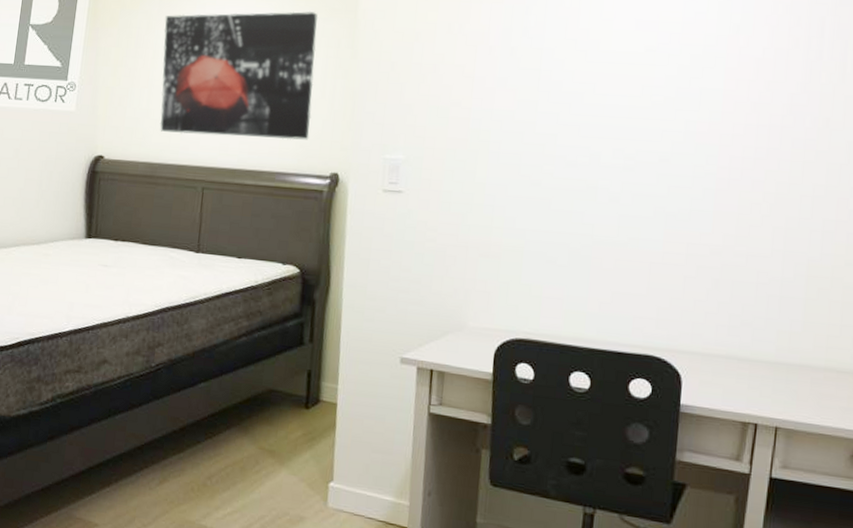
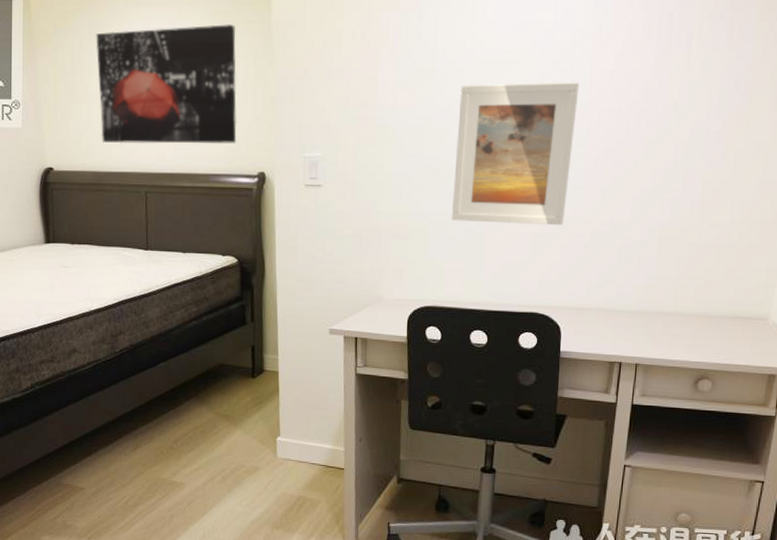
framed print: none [553,88,711,255] -> present [452,82,580,226]

